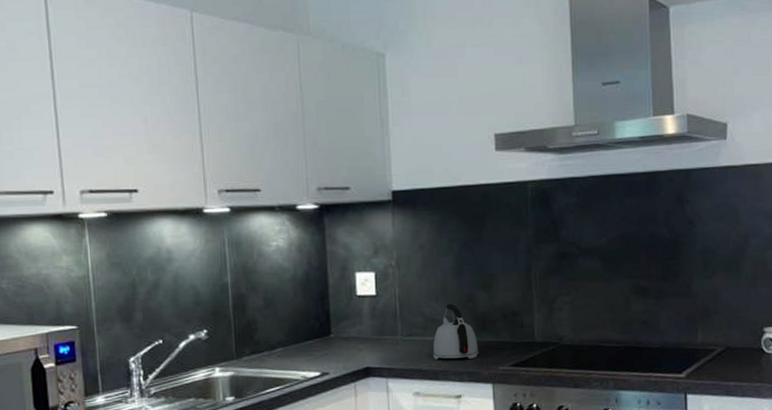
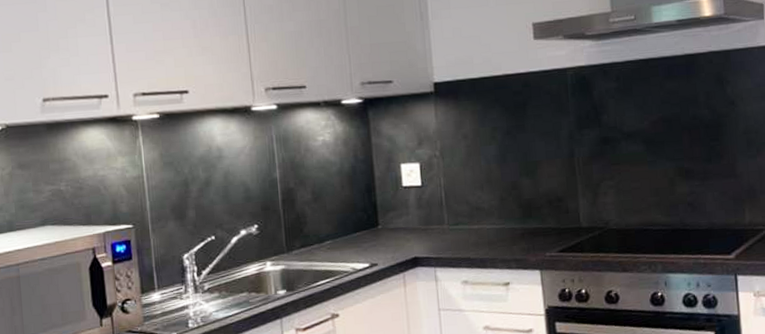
kettle: present [433,304,479,359] -> none [479,192,526,248]

